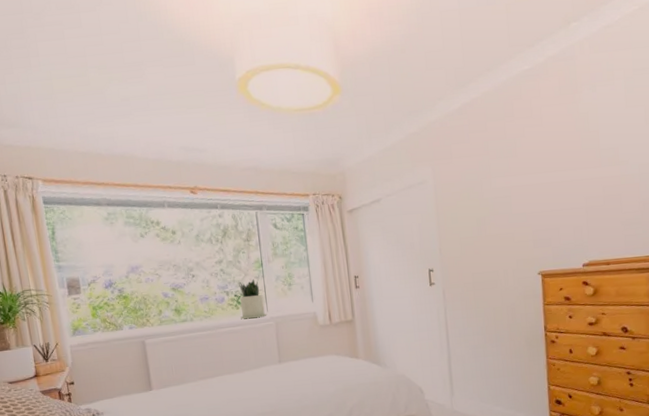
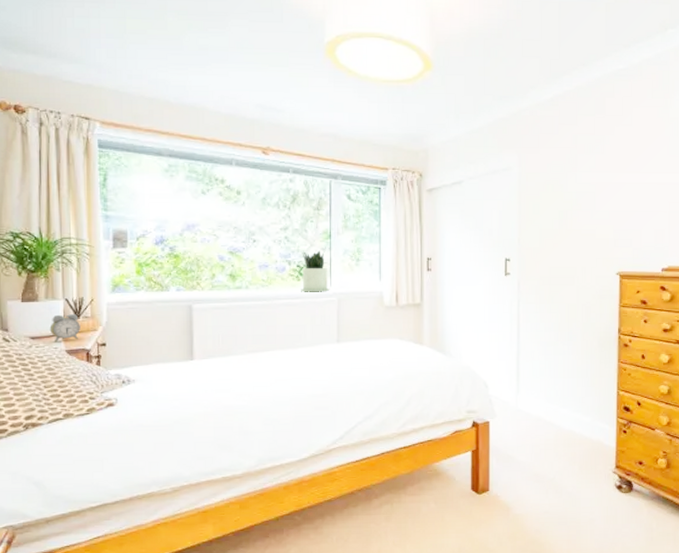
alarm clock: none [23,358,51,385] -> present [49,314,80,343]

